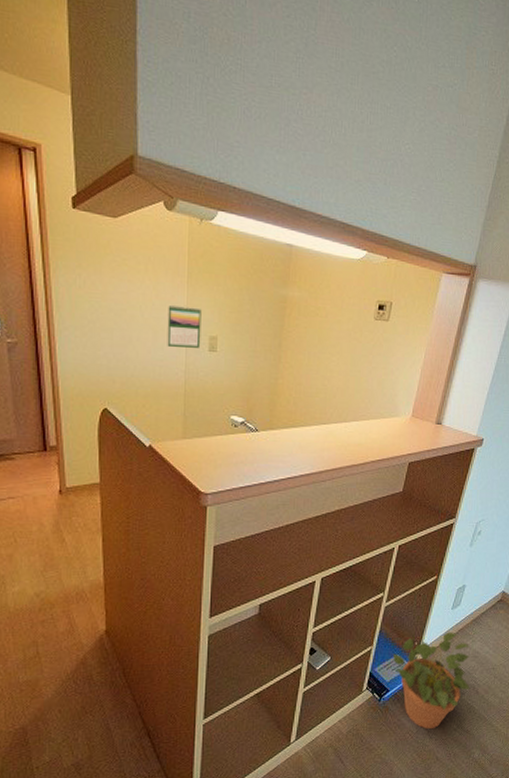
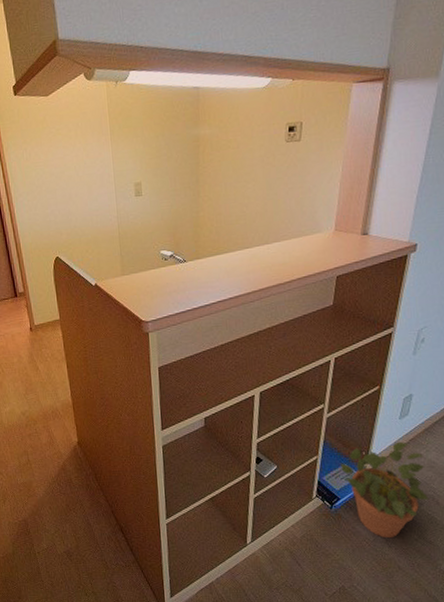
calendar: present [167,304,202,348] -> none [97,159,128,197]

